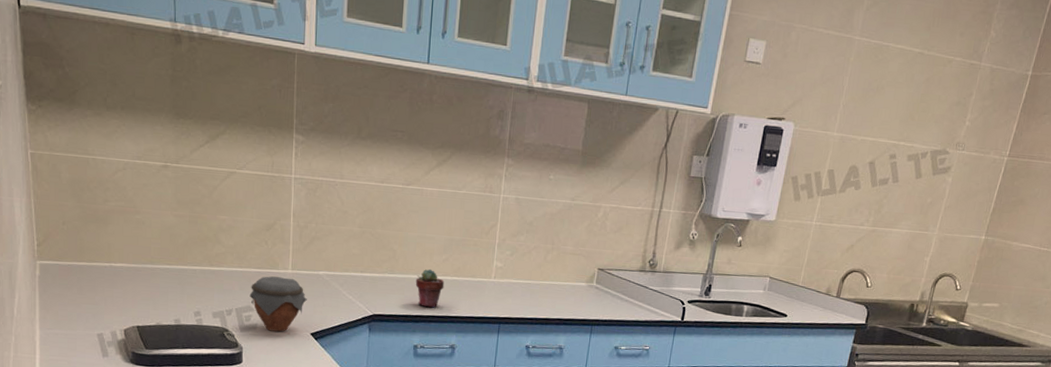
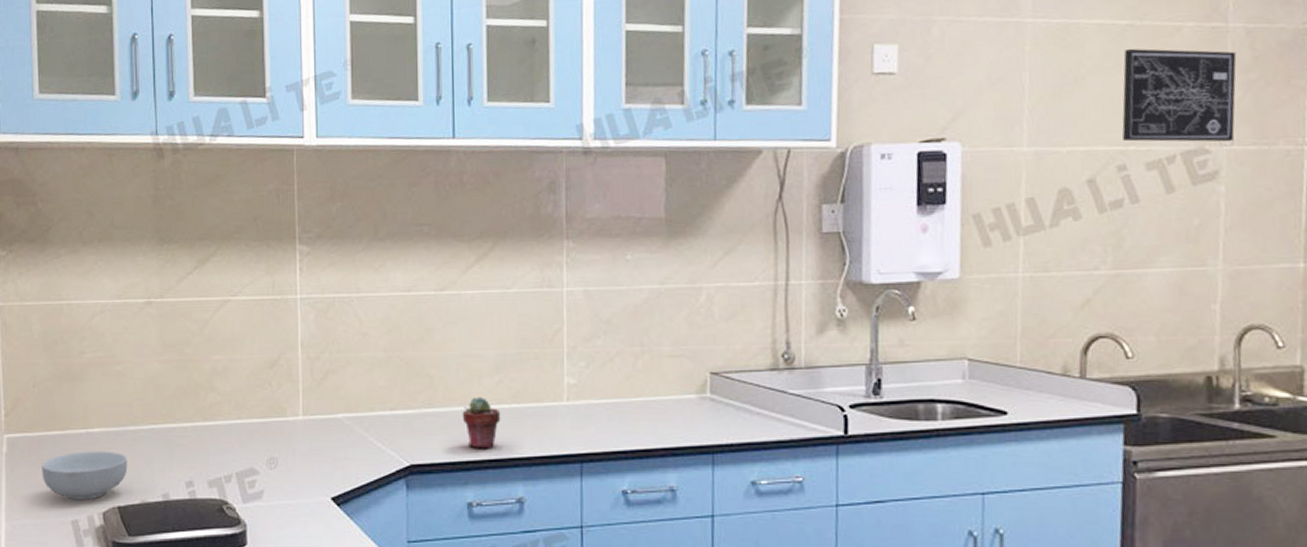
cereal bowl: none [71,280,146,319] -> present [42,451,128,500]
jar: present [249,276,307,332] -> none [252,426,324,499]
wall art: none [898,70,981,148] -> present [1122,48,1237,142]

